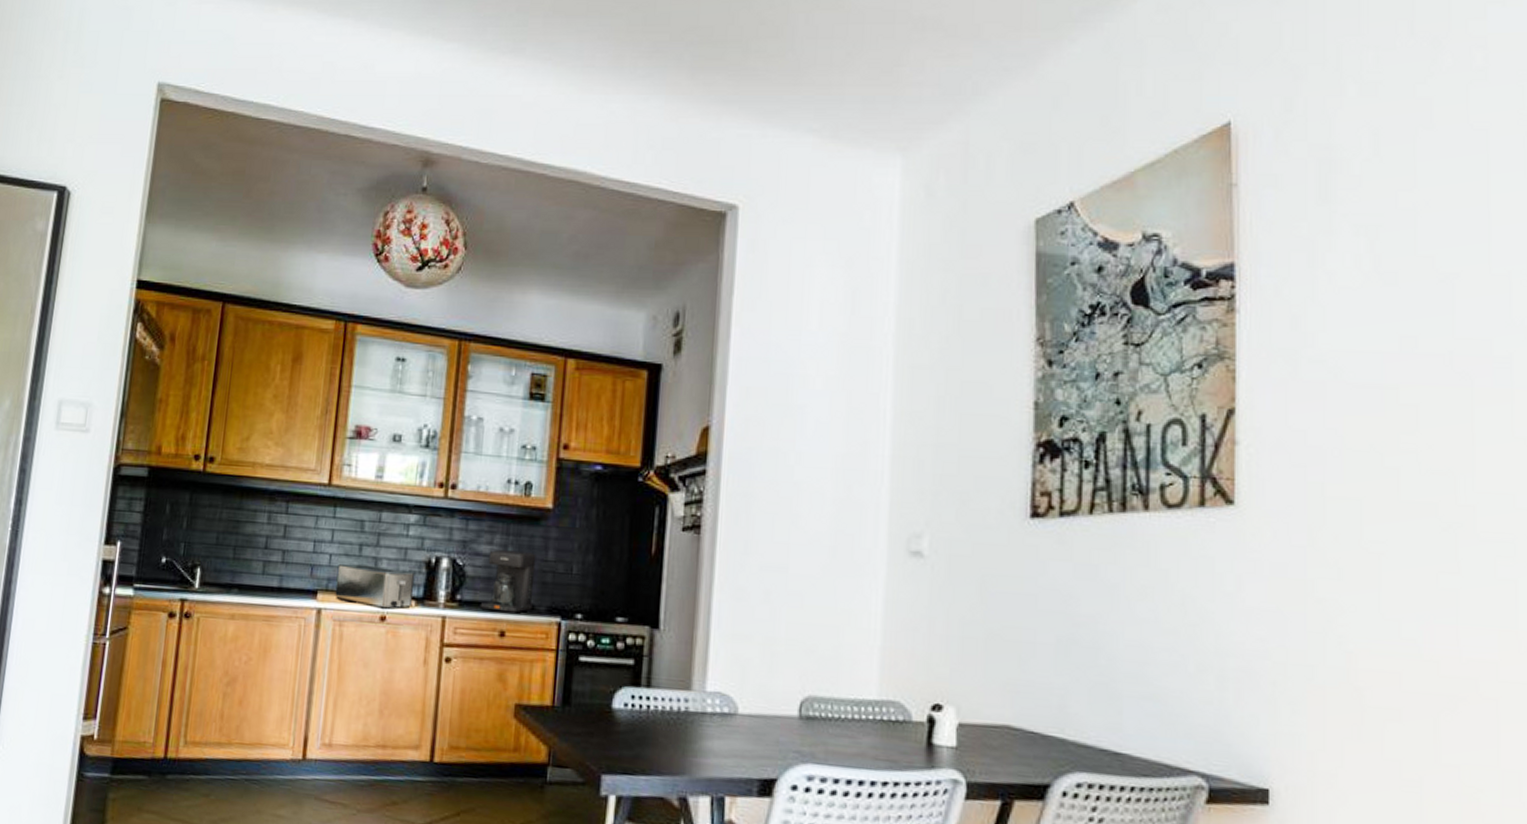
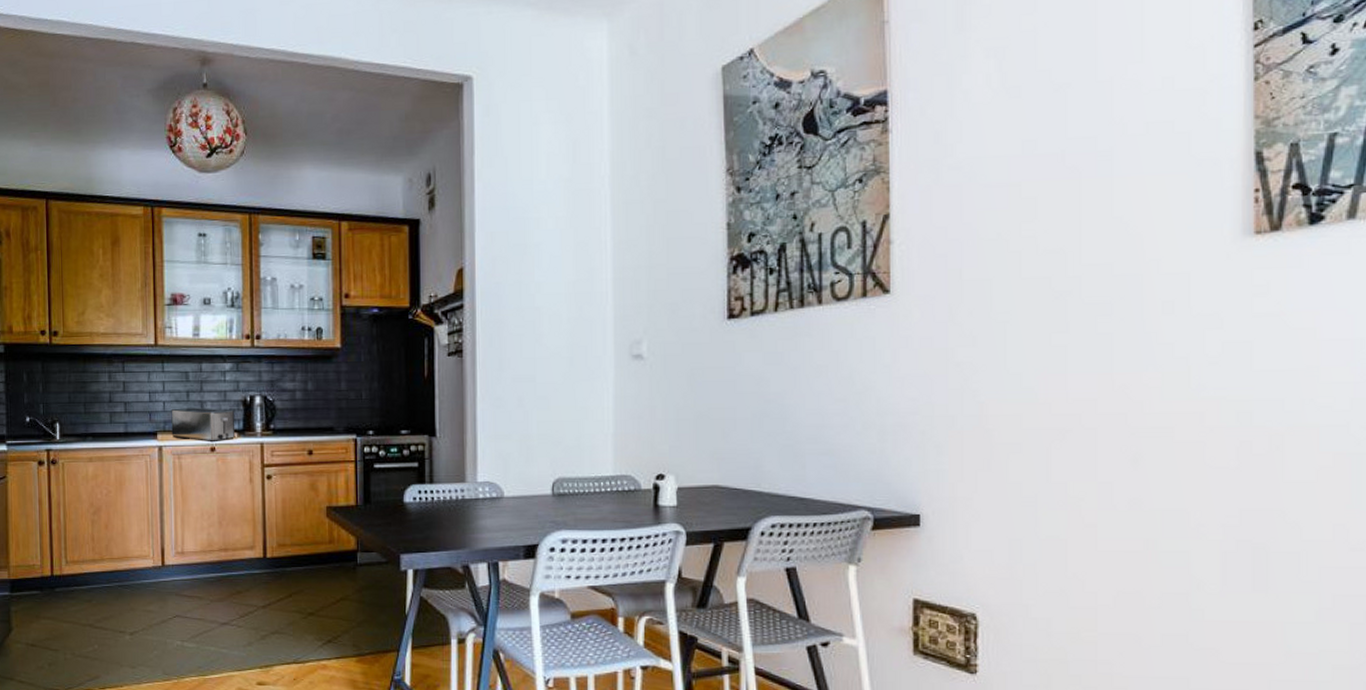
coffee maker: present [479,549,536,614] -> none [290,384,332,435]

